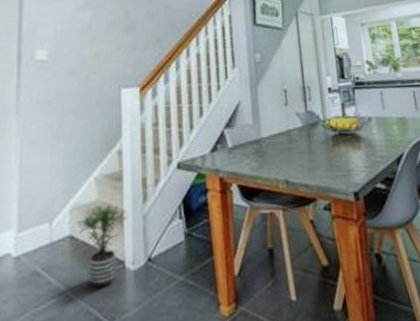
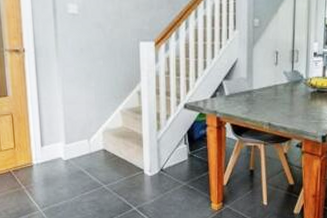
potted plant: present [77,204,129,288] -> none [108,130,147,185]

